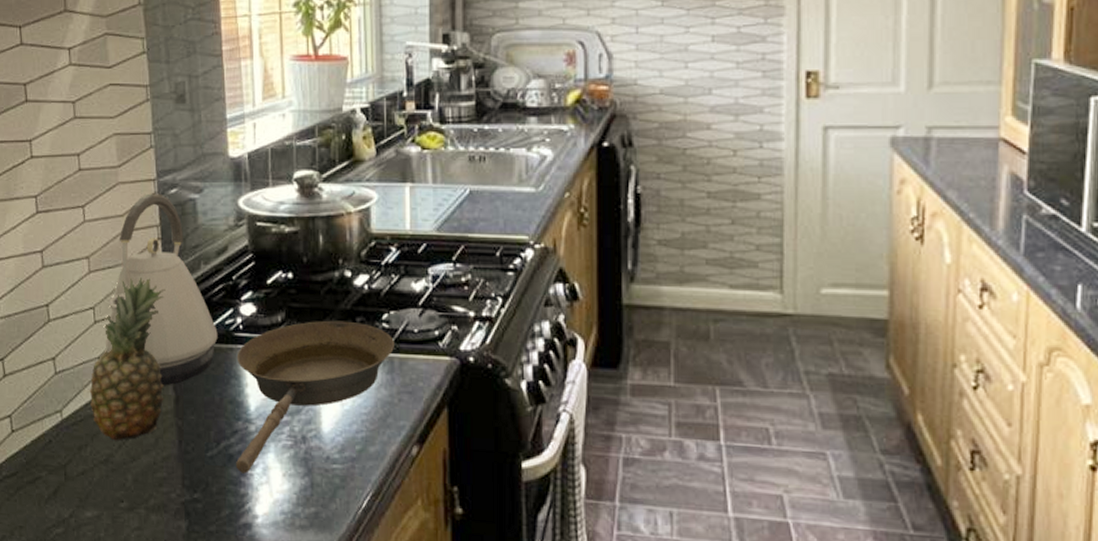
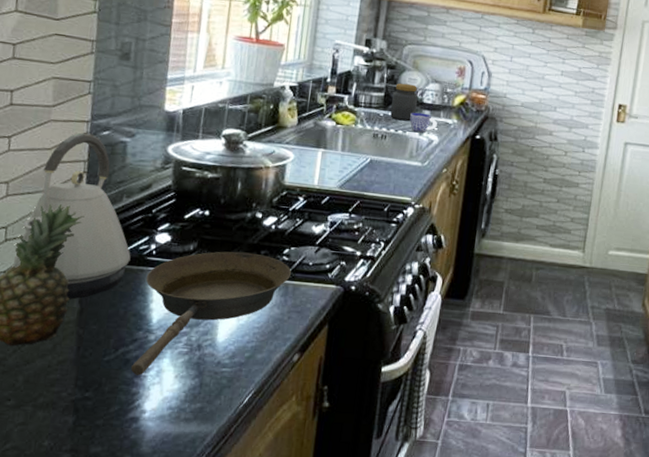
jar: none [486,84,519,135] -> present [390,83,419,121]
cup: none [512,121,549,147] -> present [409,112,437,133]

